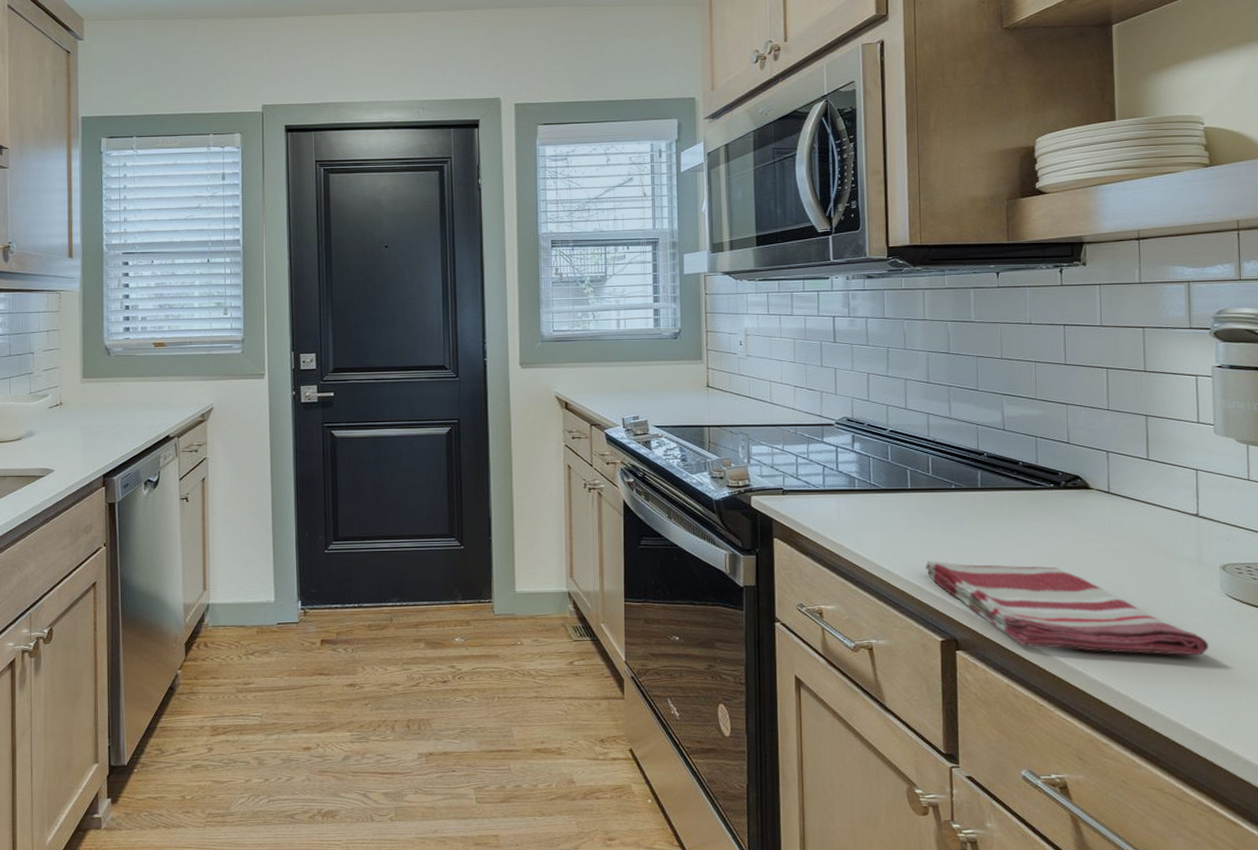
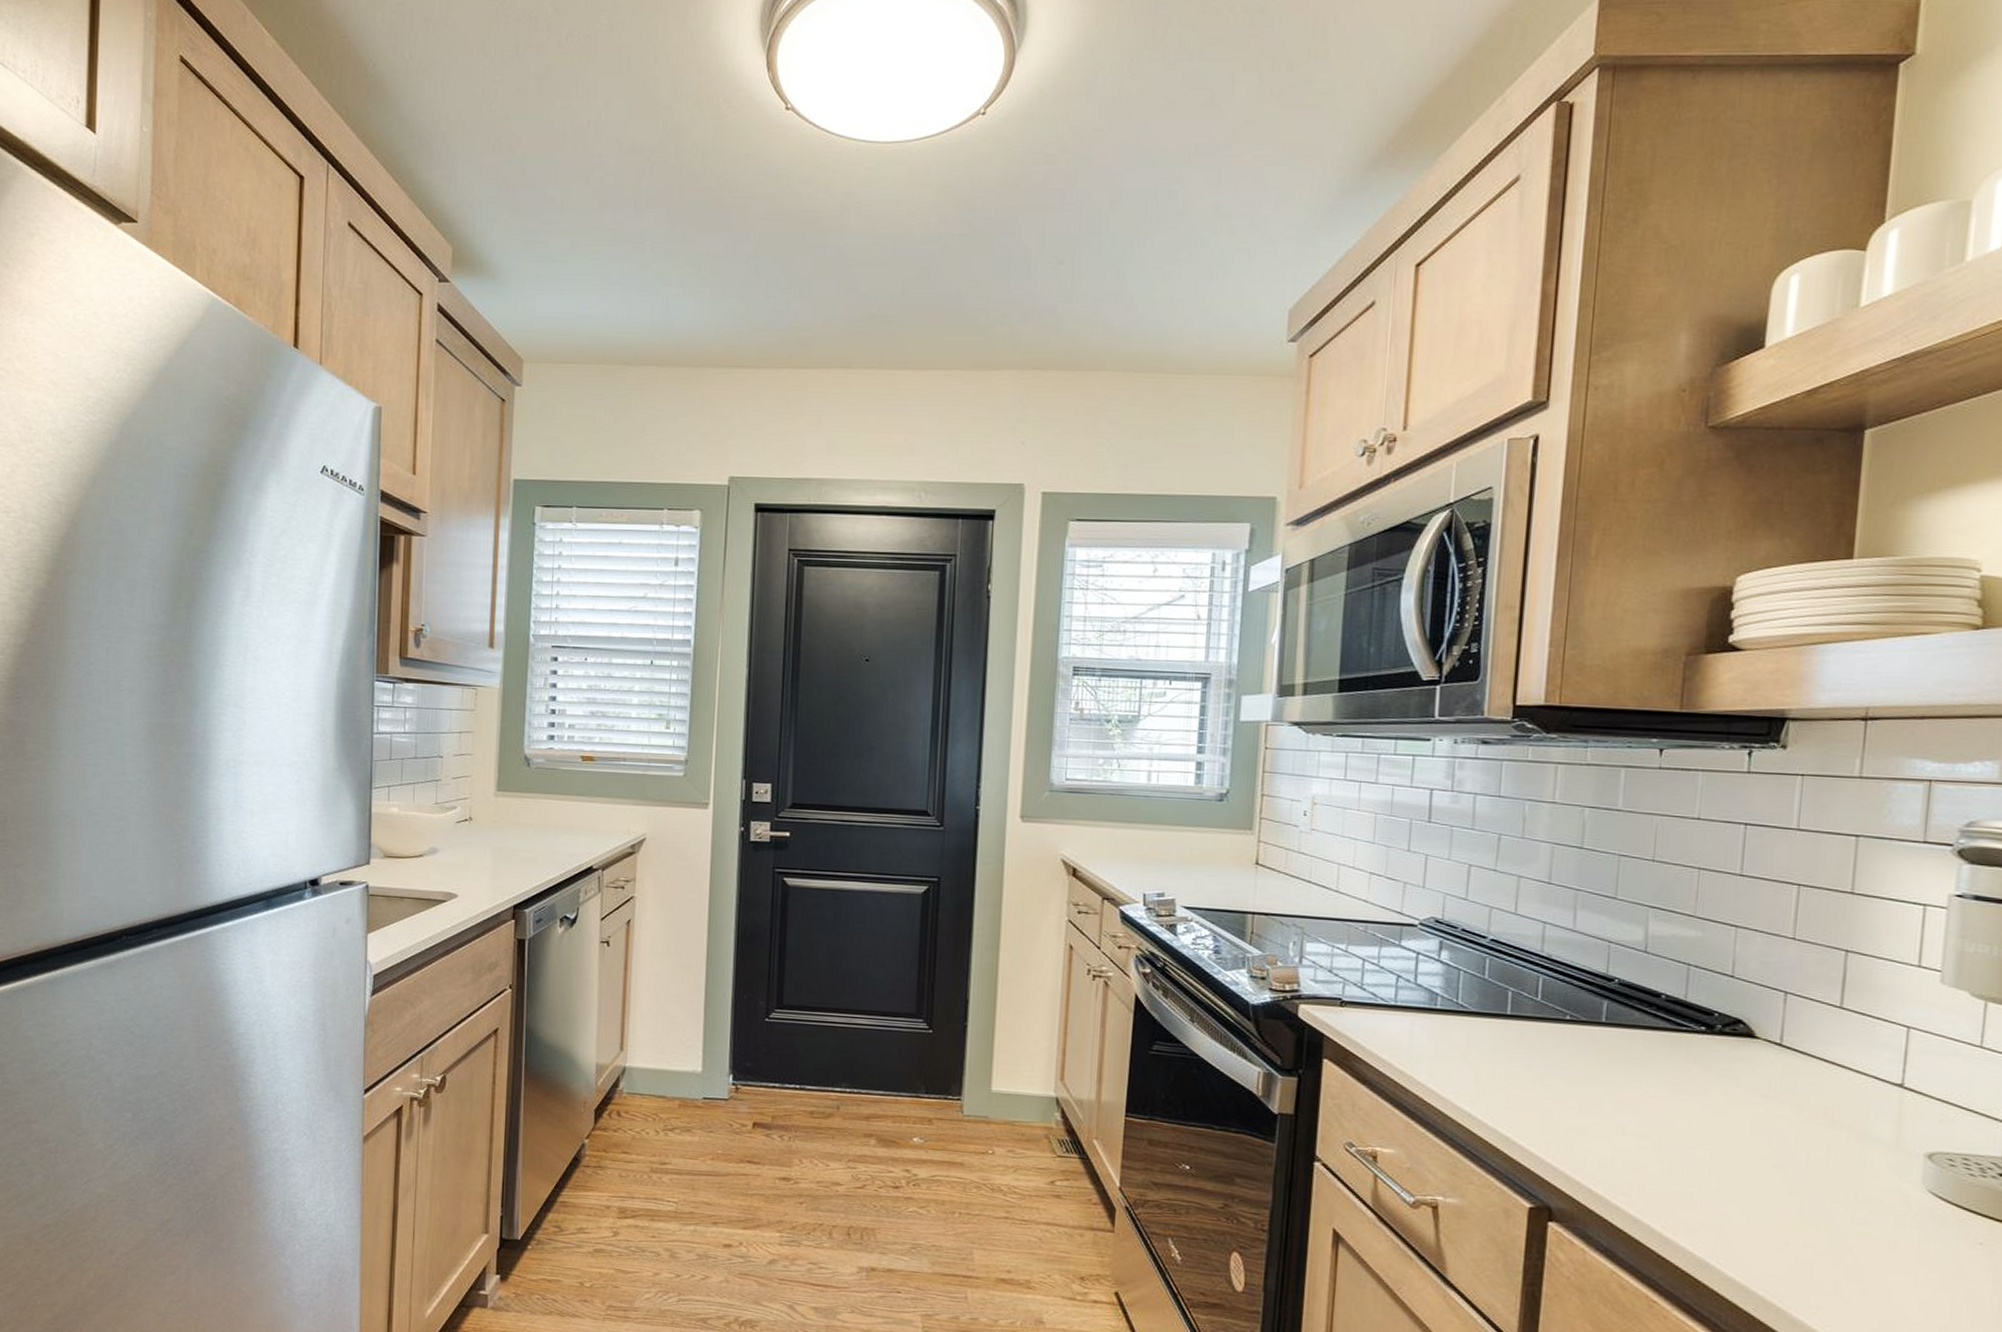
dish towel: present [925,561,1209,656] -> none [1518,1107,1896,1264]

